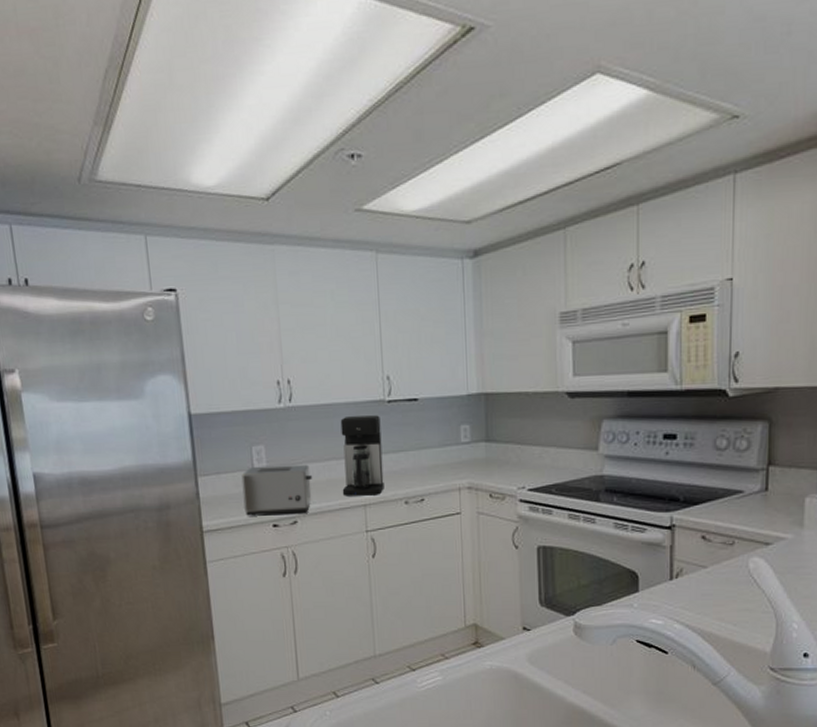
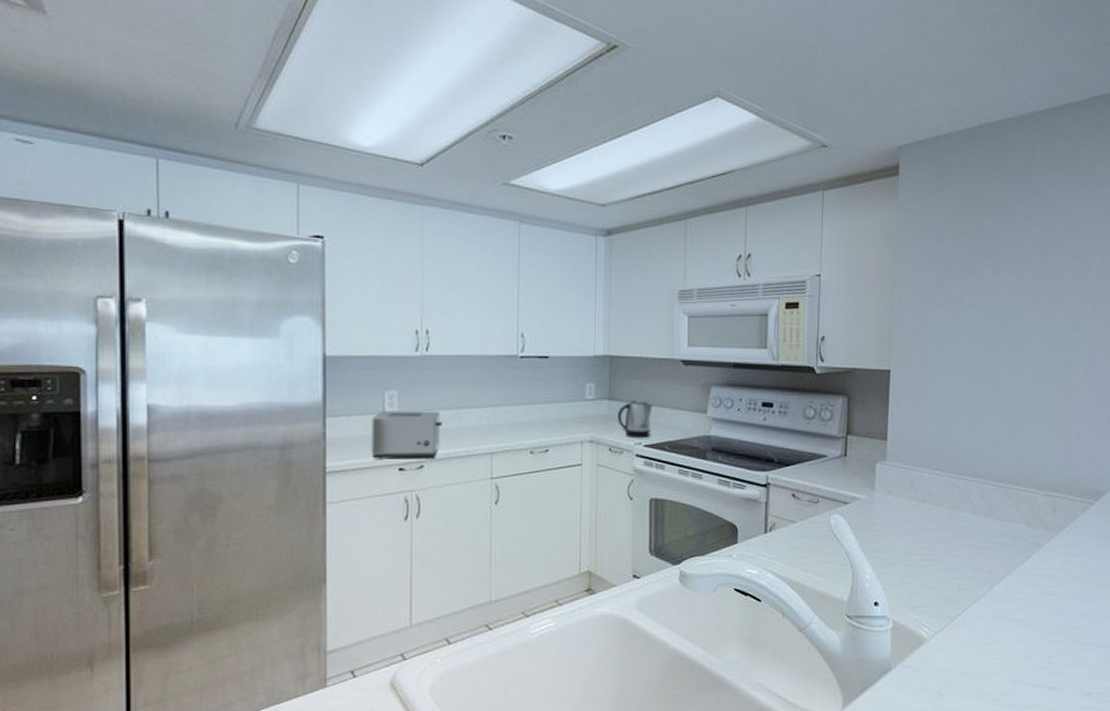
coffee maker: present [340,415,384,497] -> none [471,368,512,445]
kettle: none [497,439,536,483] -> present [618,399,653,439]

